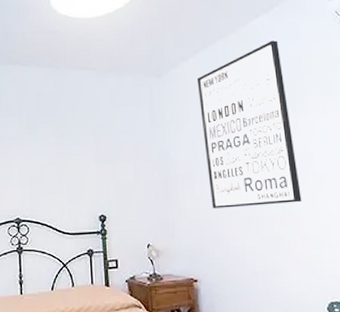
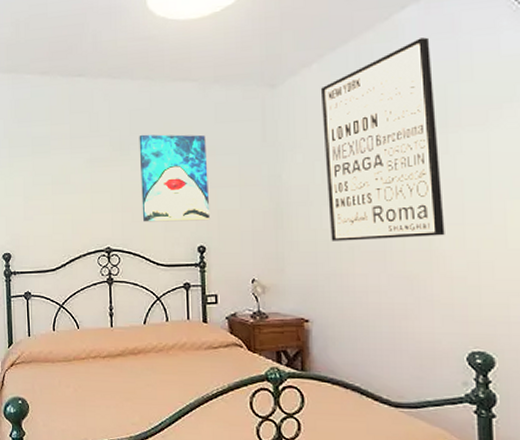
wall art: none [45,115,110,194] -> present [139,134,211,222]

